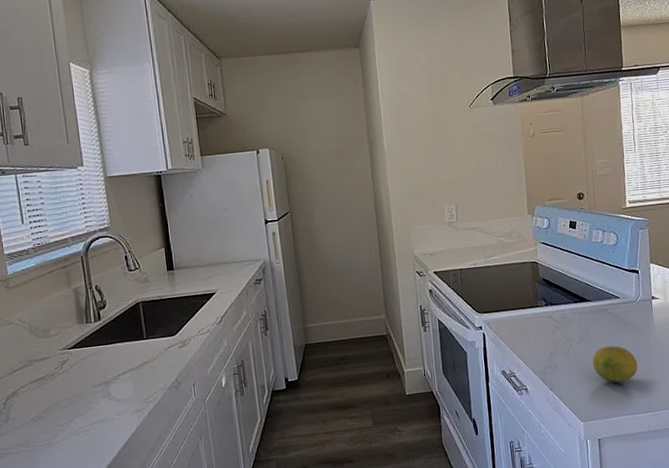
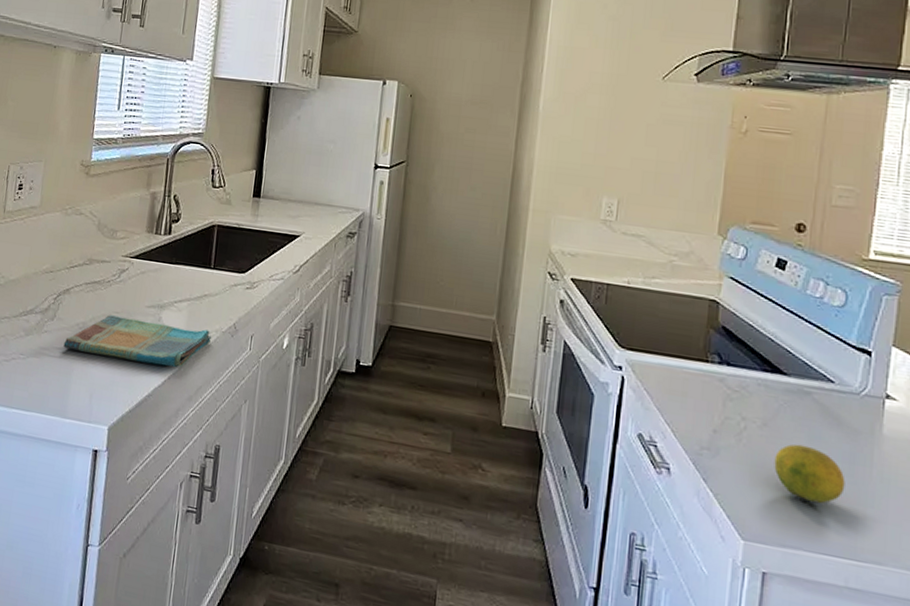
dish towel: none [23,390,160,443] -> present [63,315,212,368]

